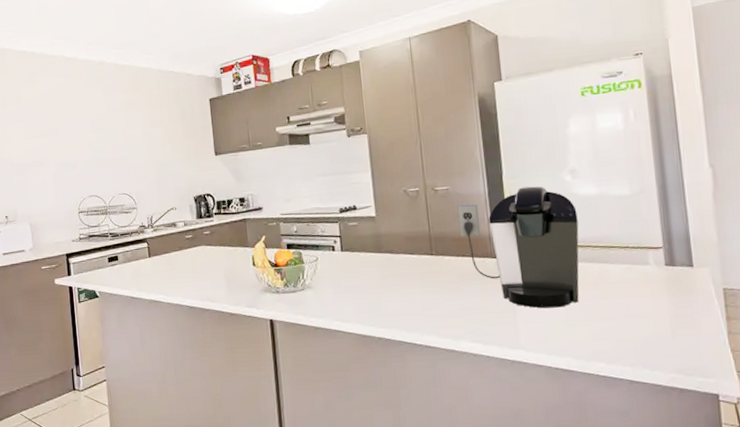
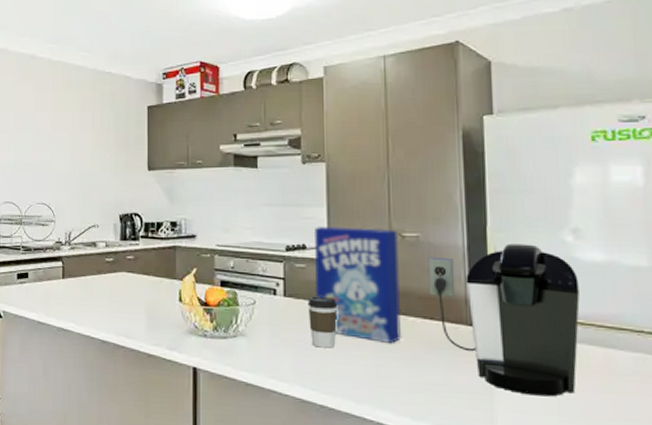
coffee cup: none [361,247,387,291] -> present [307,296,338,348]
cereal box: none [362,185,441,280] -> present [313,227,402,343]

